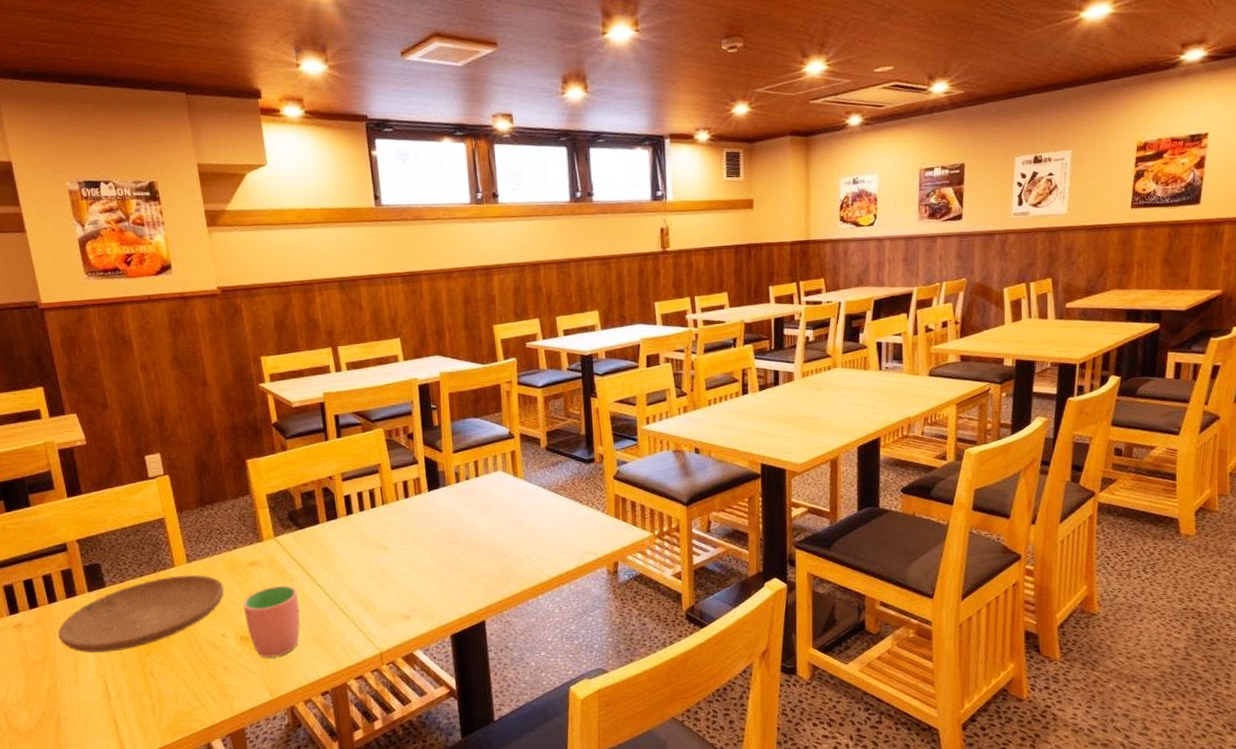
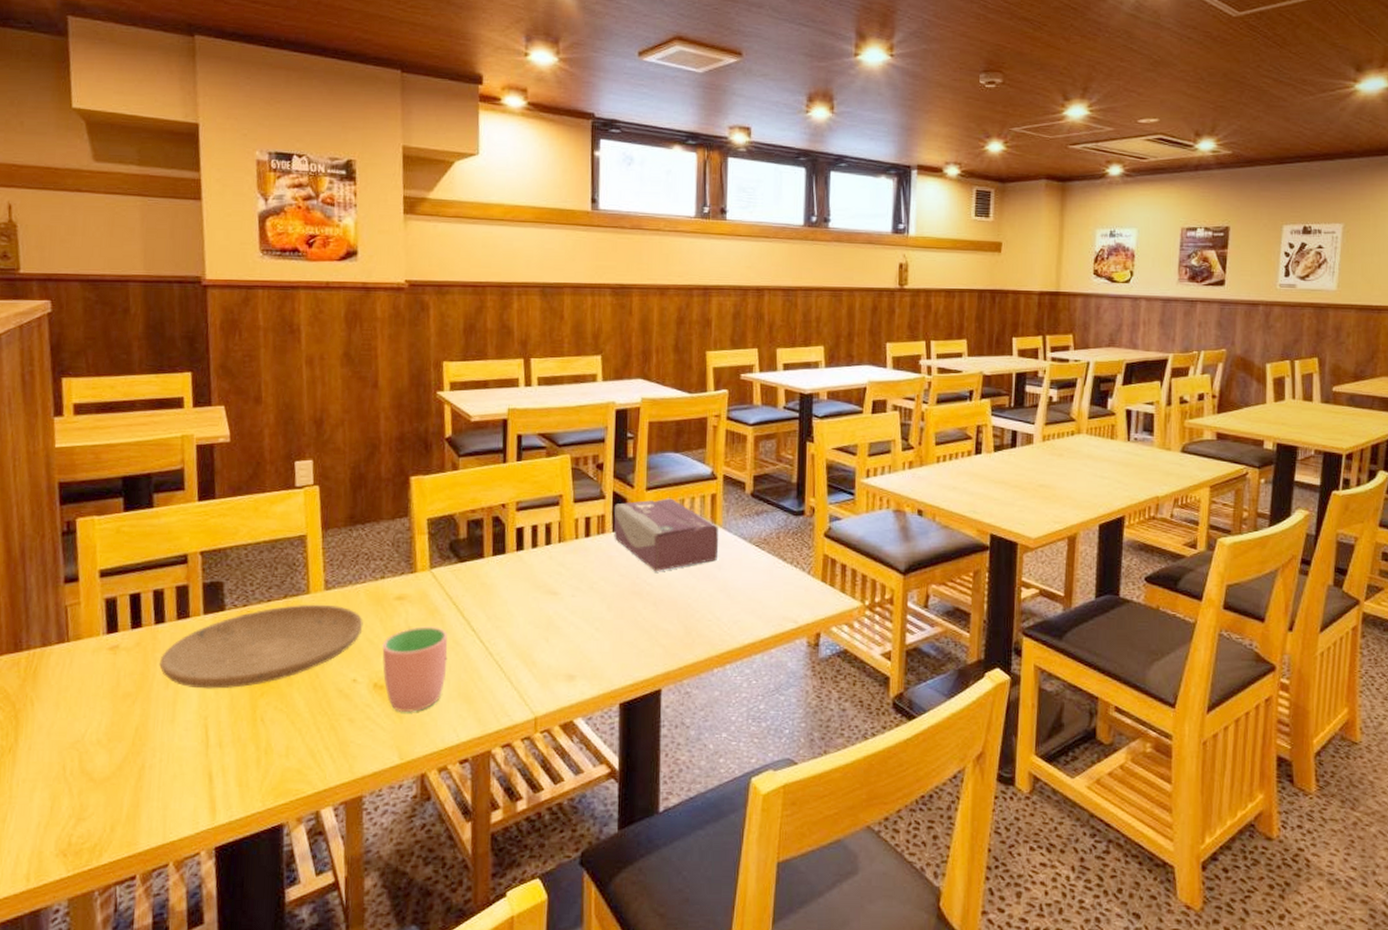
tissue box: none [426,458,522,523] -> present [613,498,719,572]

